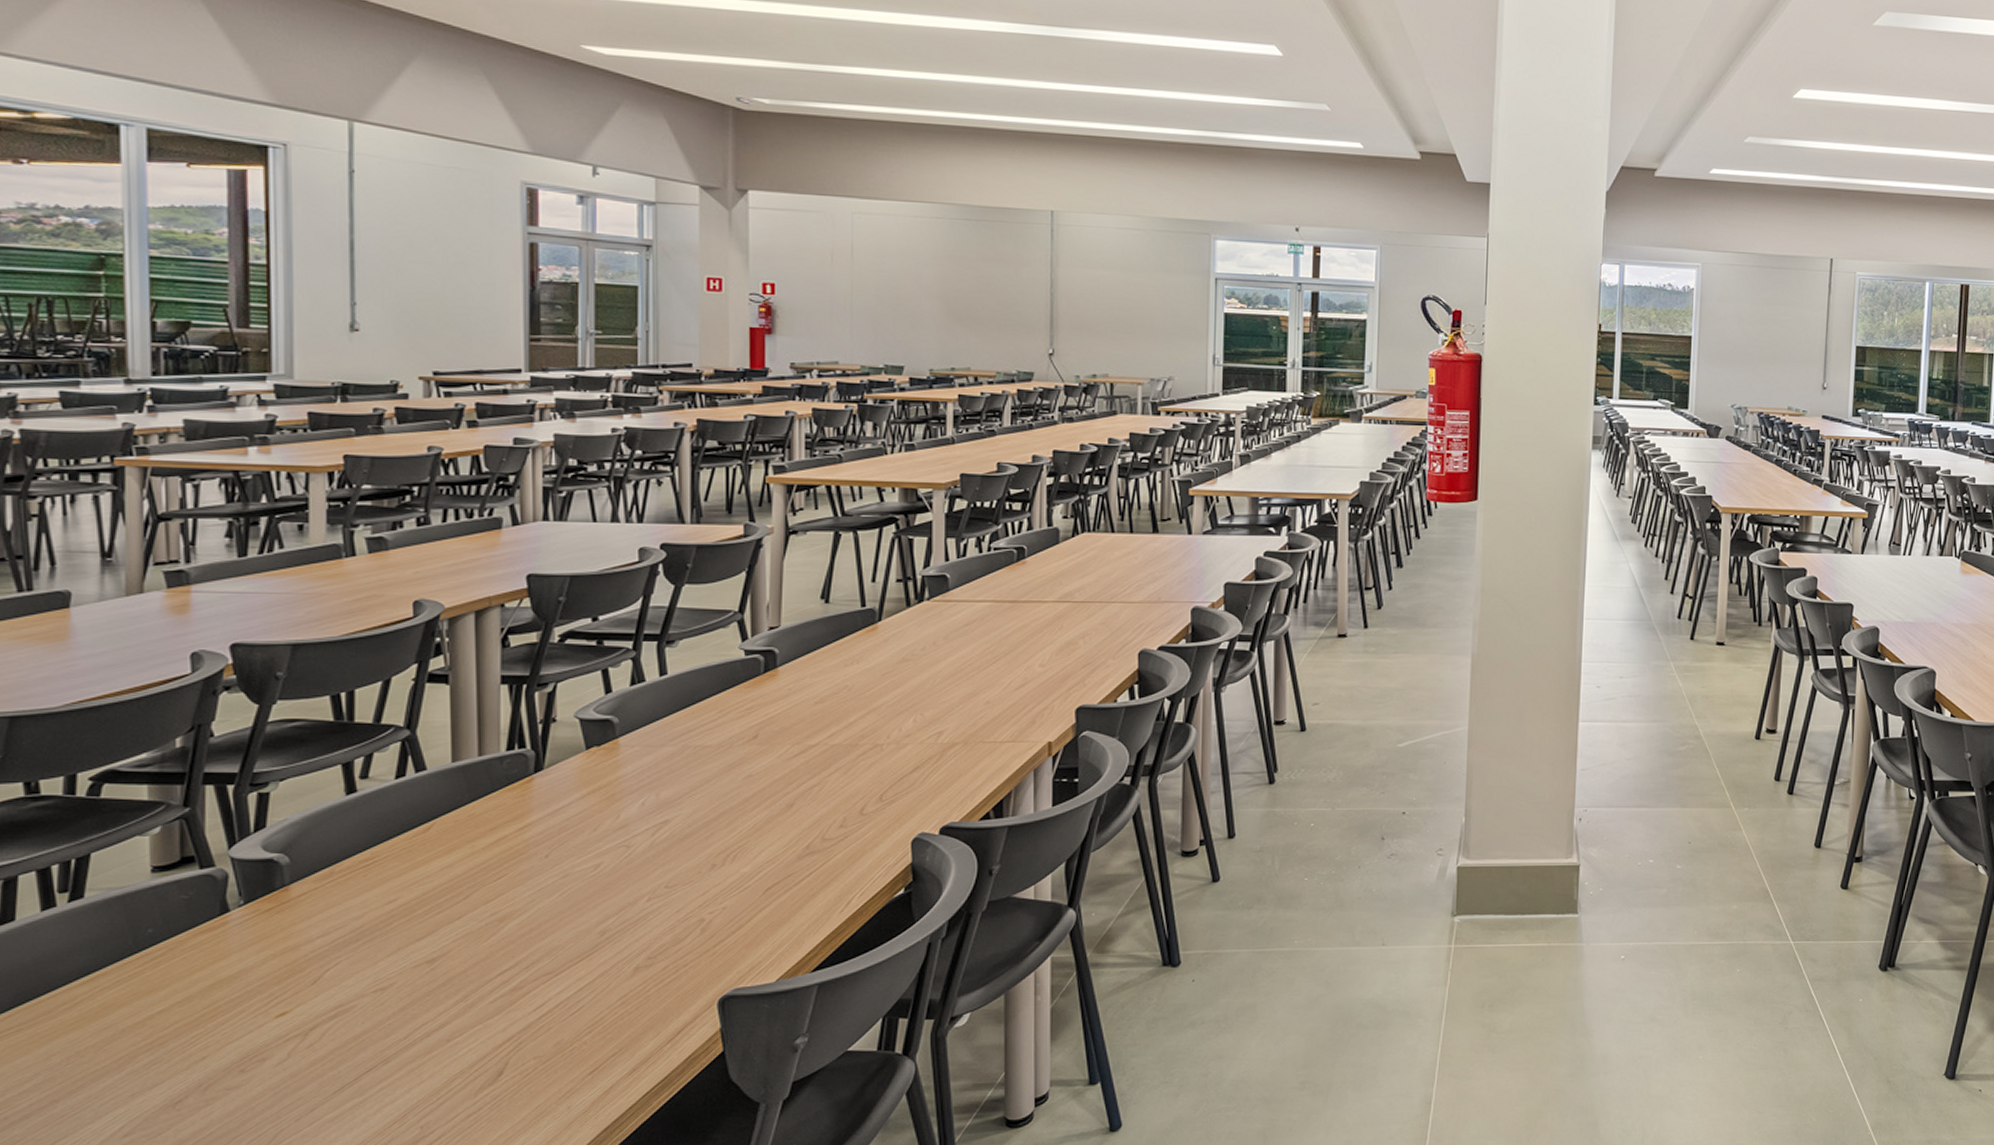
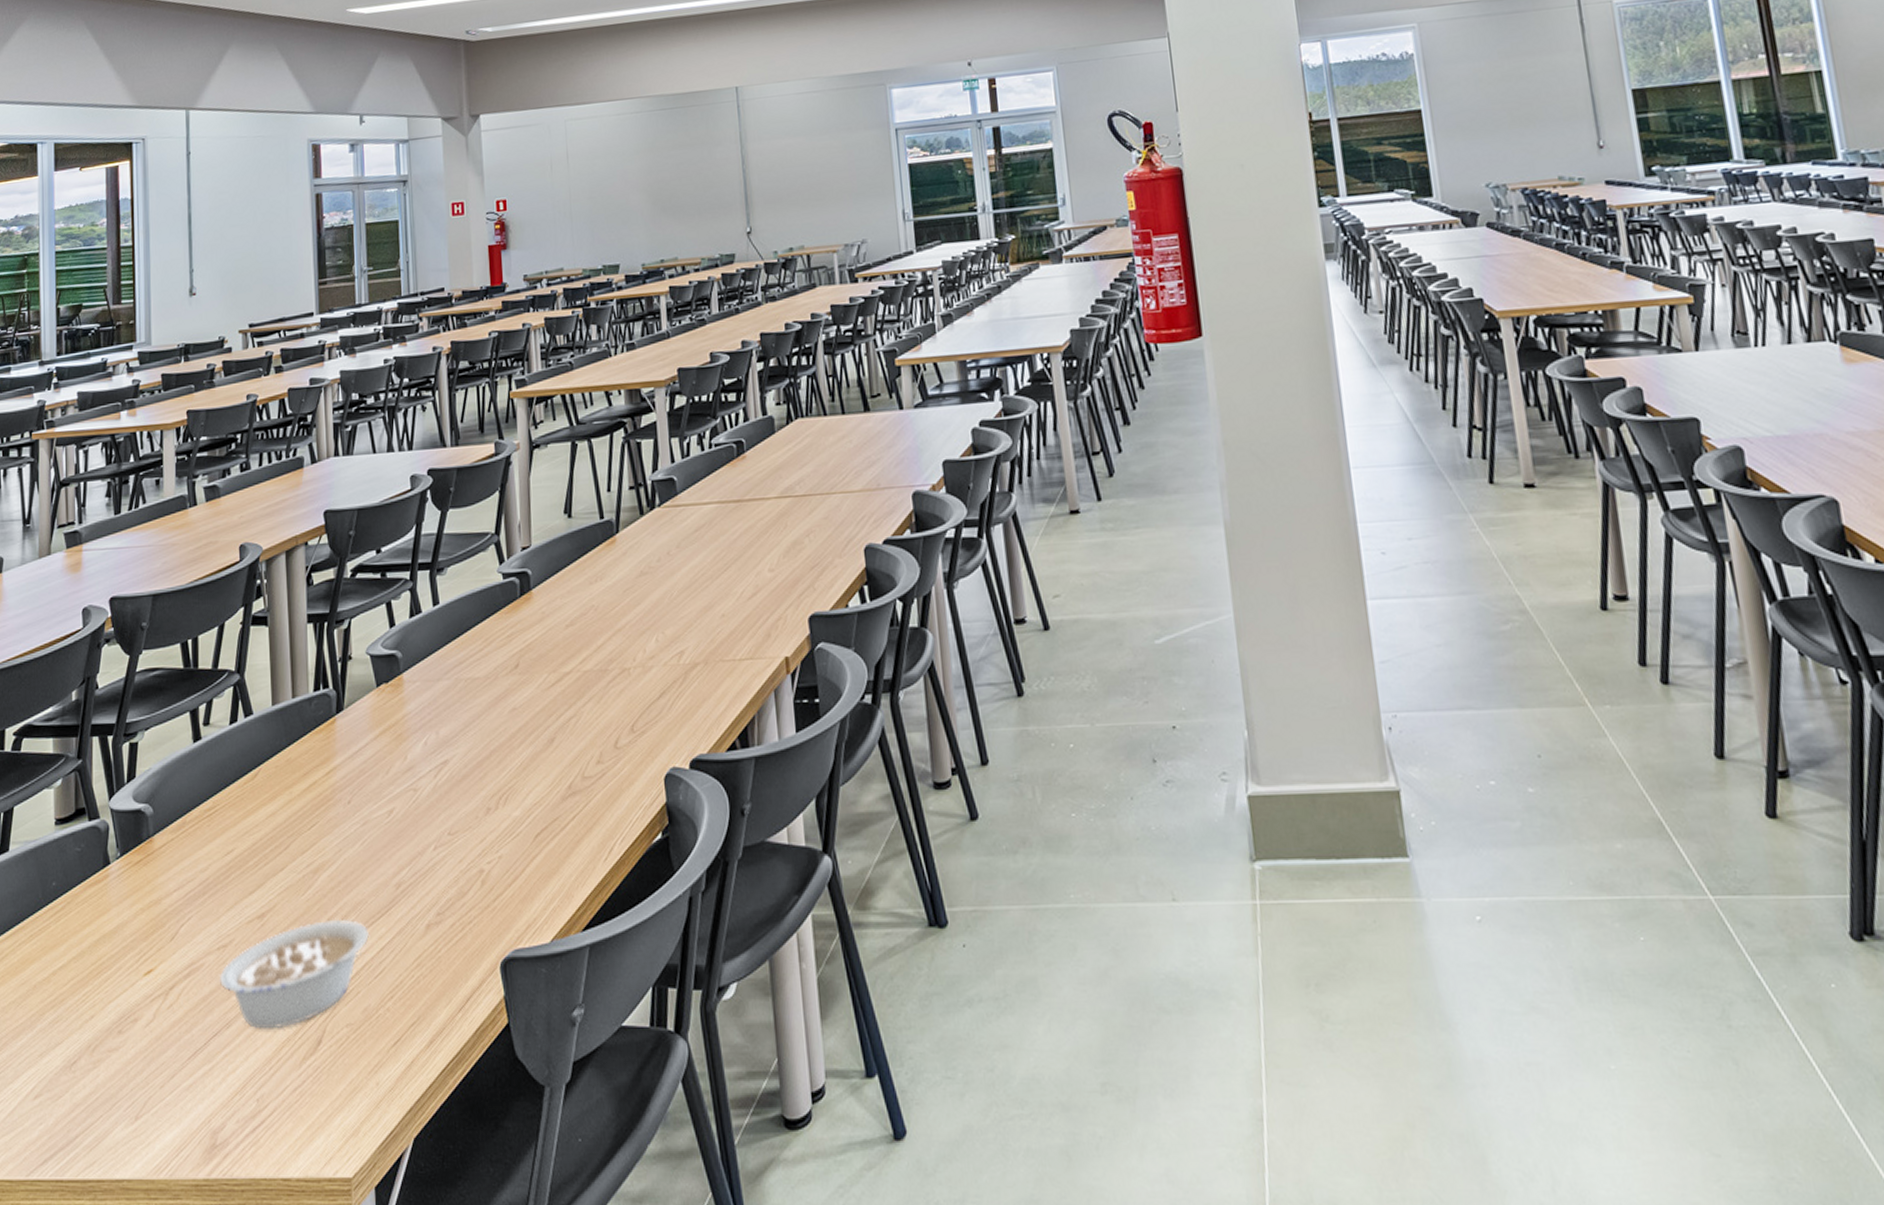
legume: none [375,963,565,1064] -> present [219,919,369,1030]

